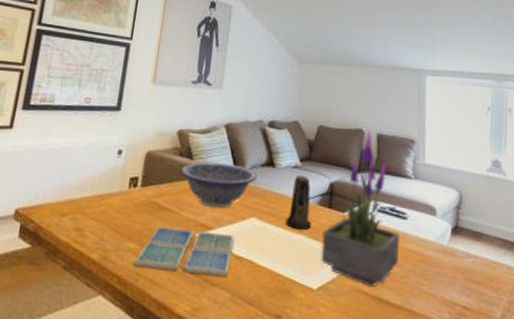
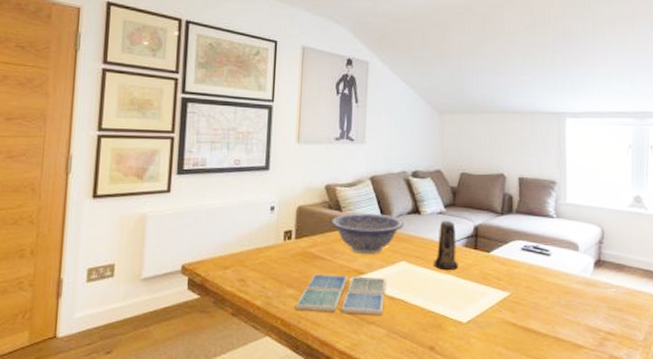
potted plant: present [320,129,401,287] -> none [469,173,545,318]

